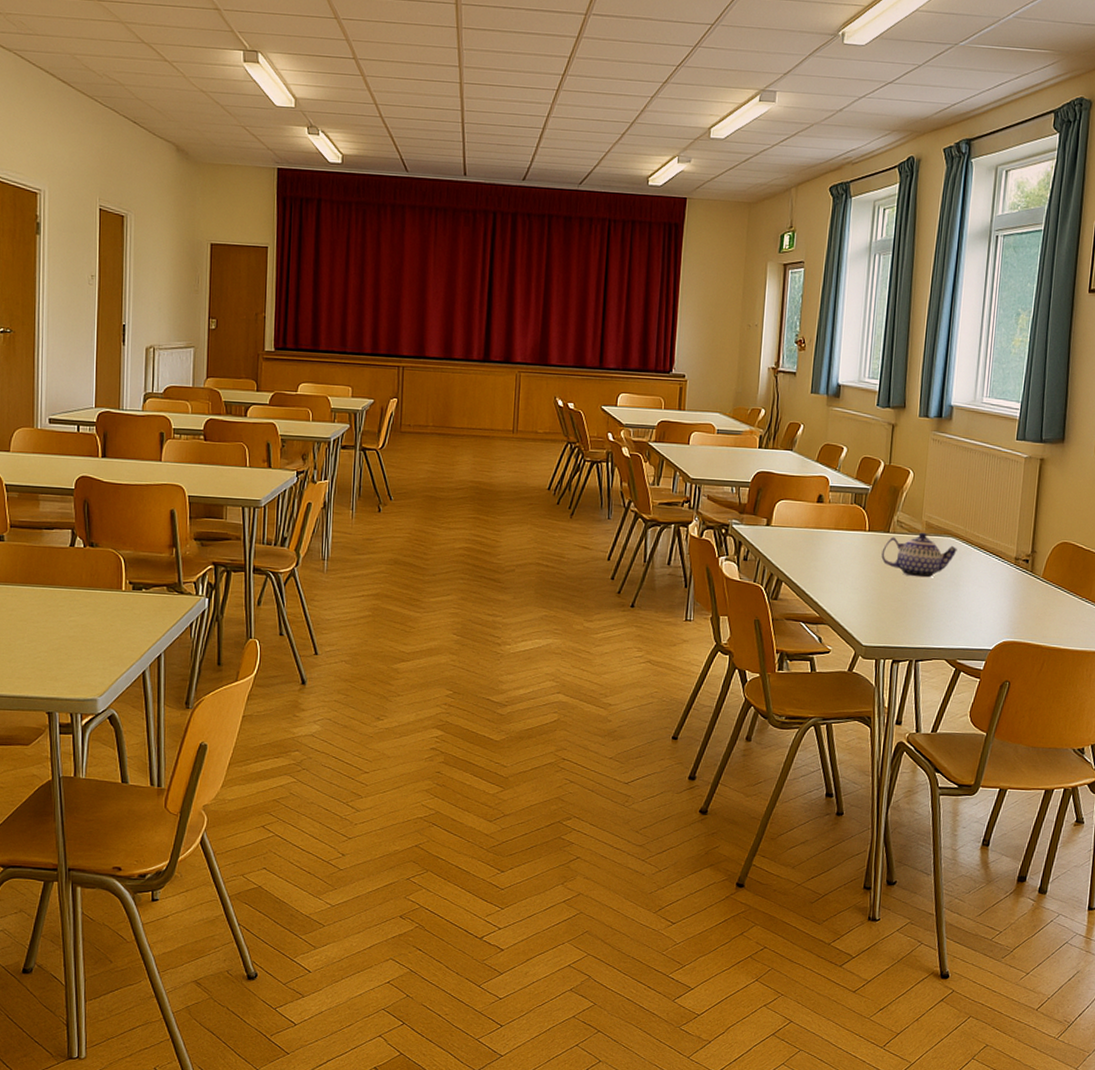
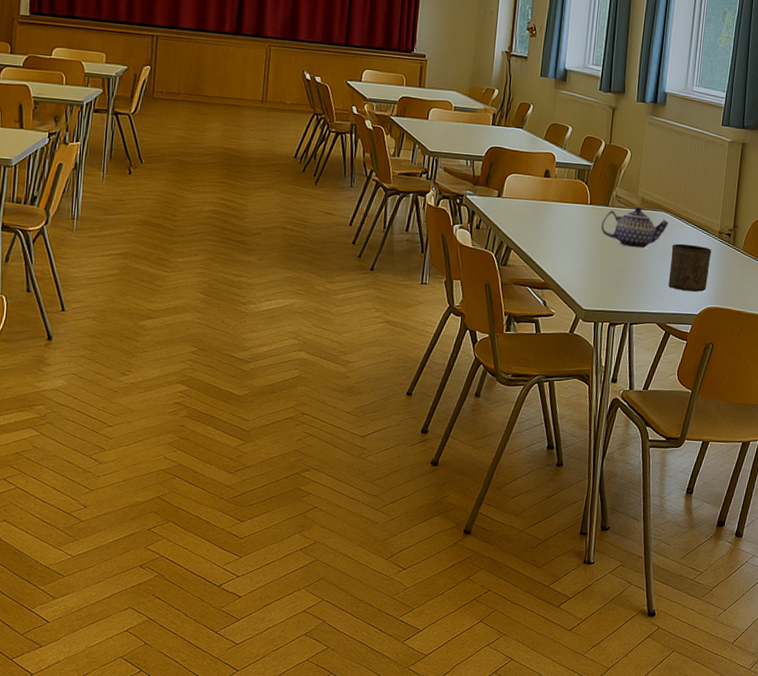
cup: none [957,571,1007,625] -> present [668,243,712,292]

